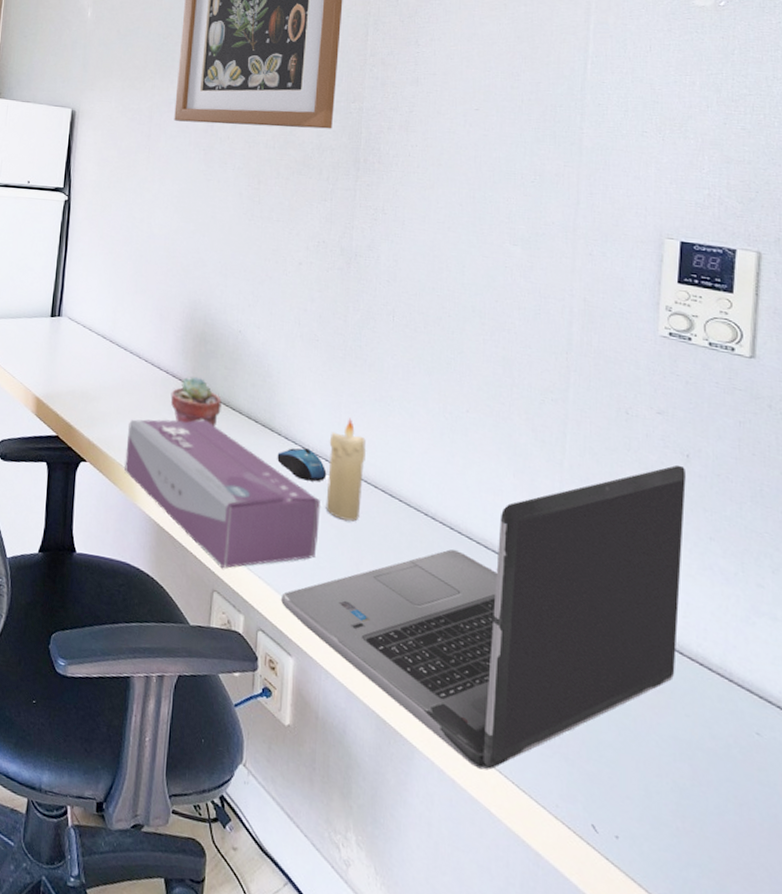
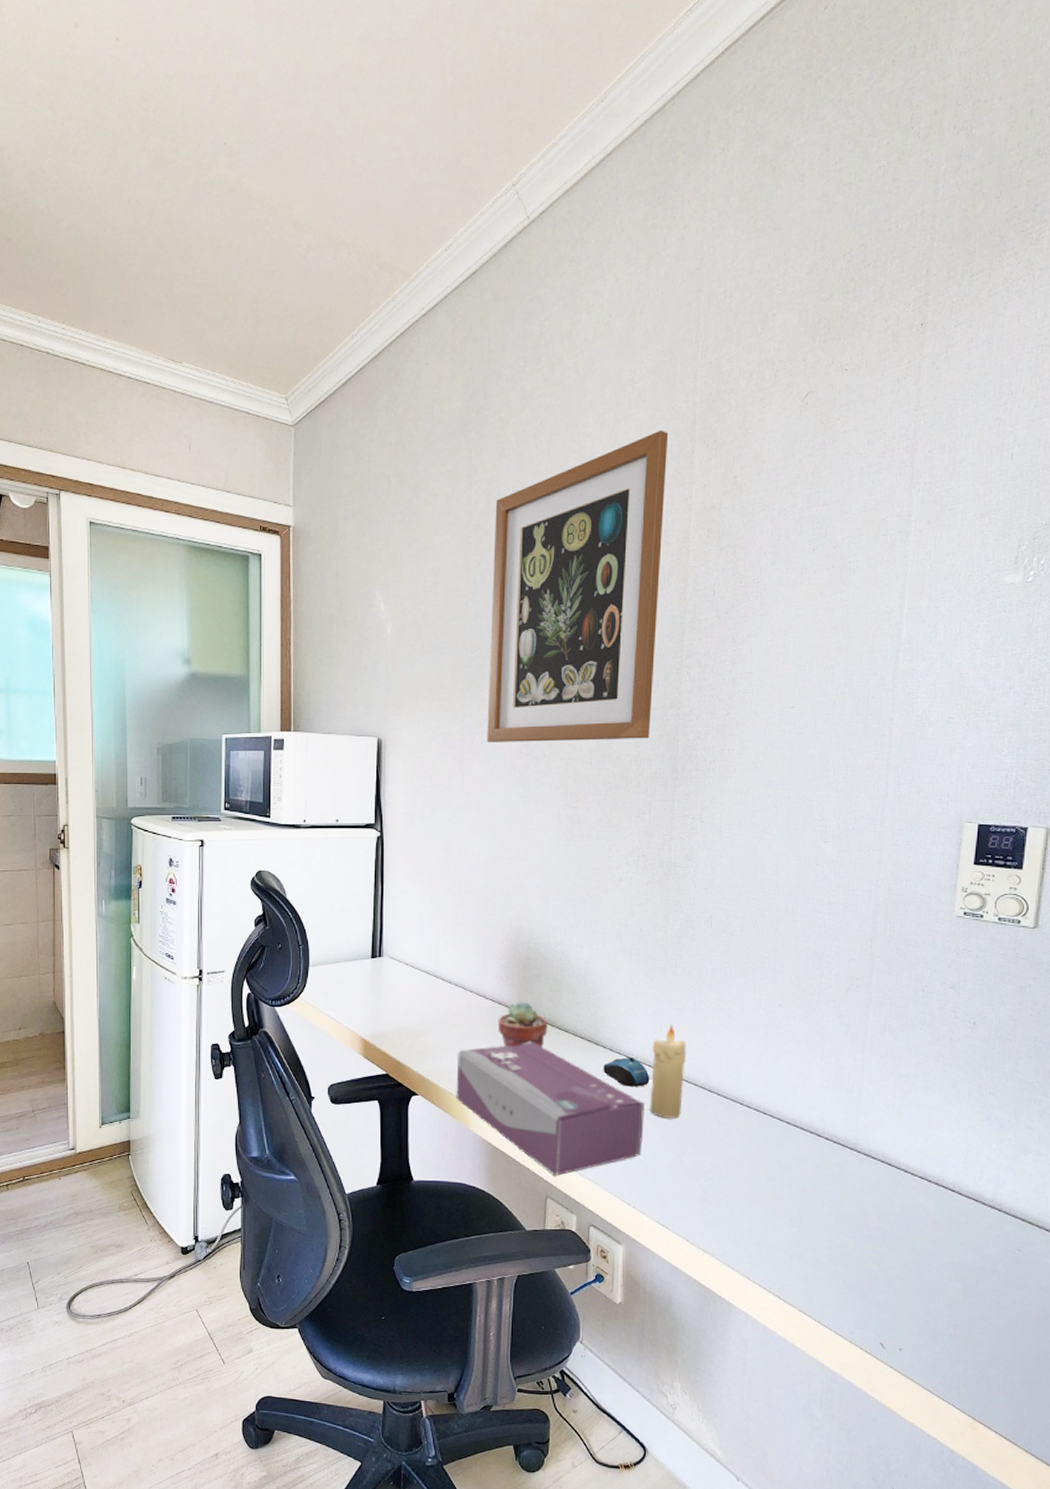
laptop computer: present [281,464,686,770] -> none [610,1032,972,1314]

